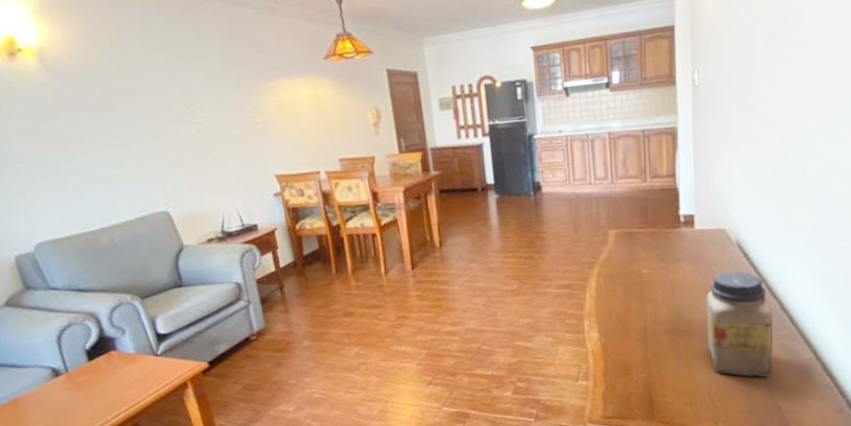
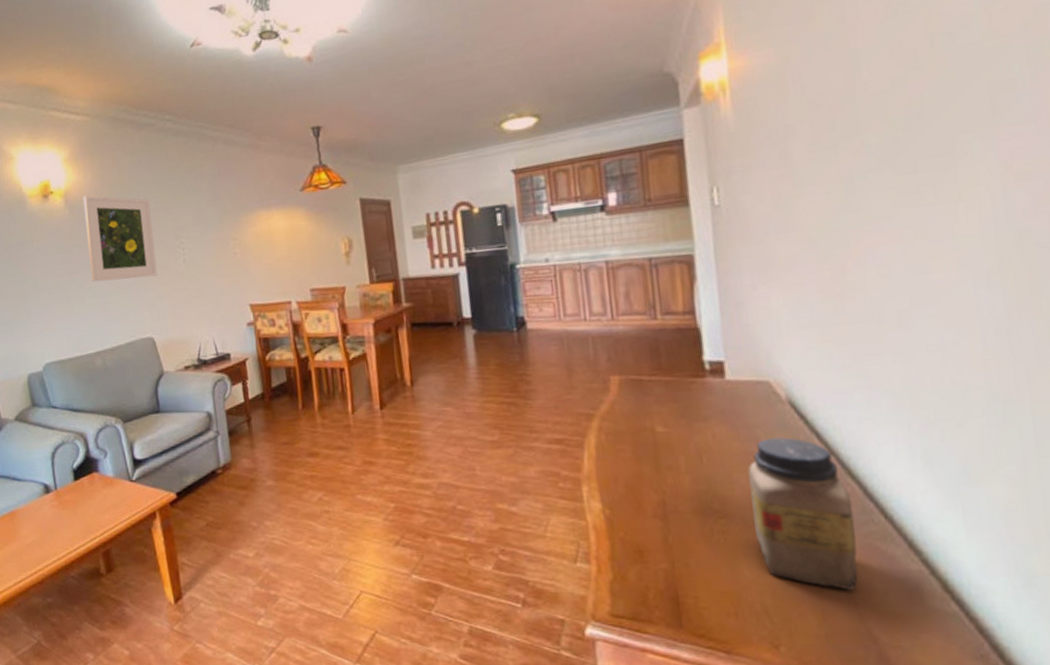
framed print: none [62,55,167,154] -> present [82,195,158,282]

